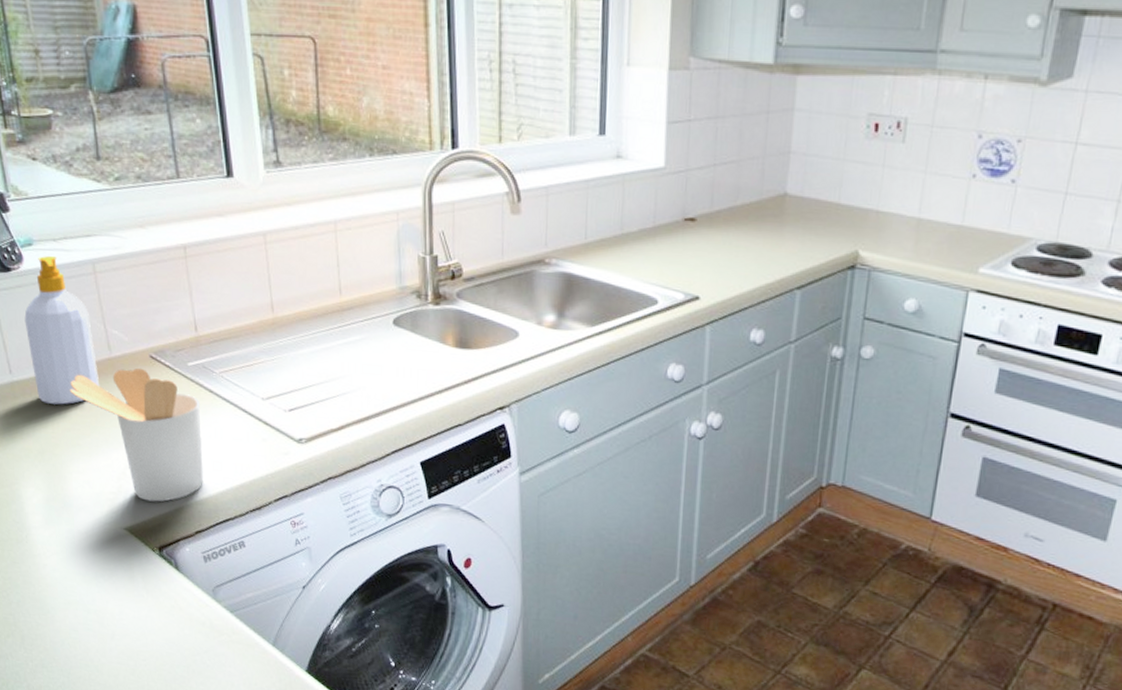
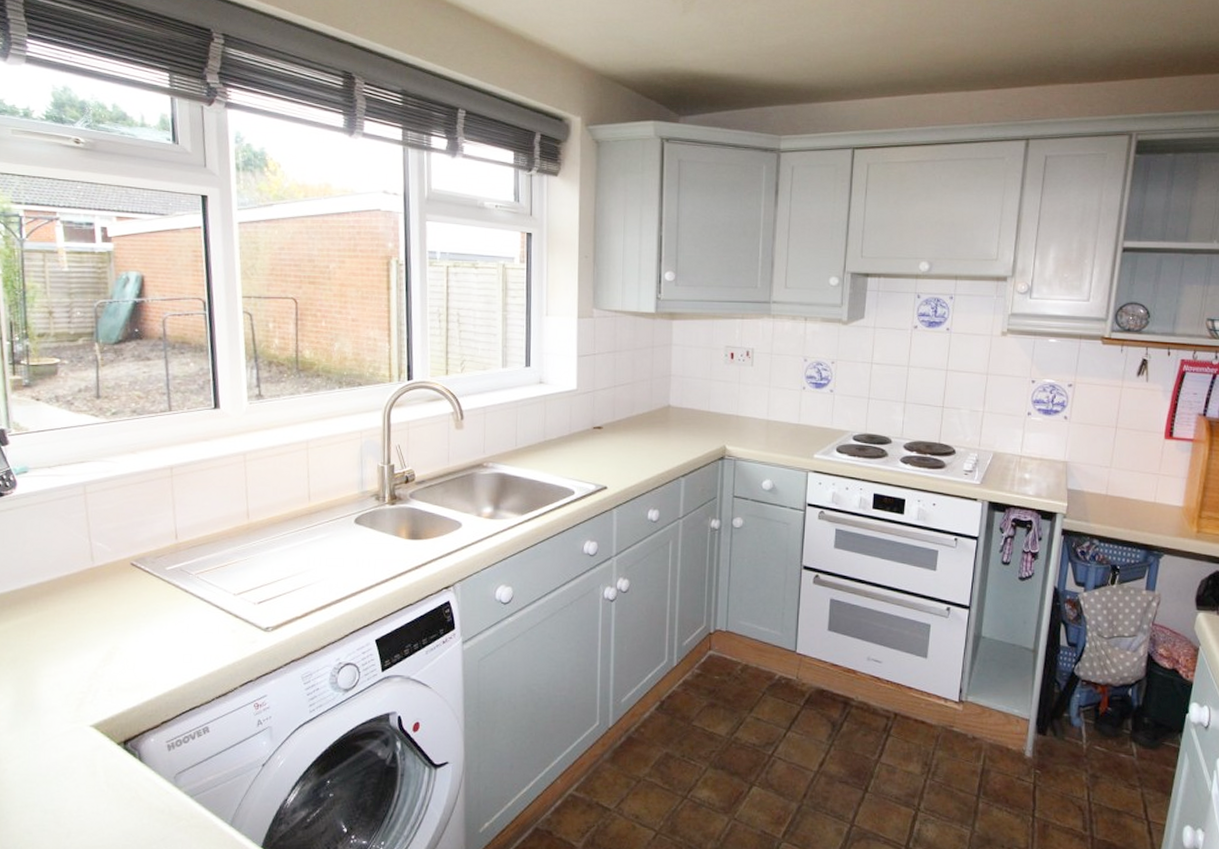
soap bottle: present [24,255,100,405] -> none [11,480,80,614]
utensil holder: present [69,367,203,502] -> none [49,574,175,697]

